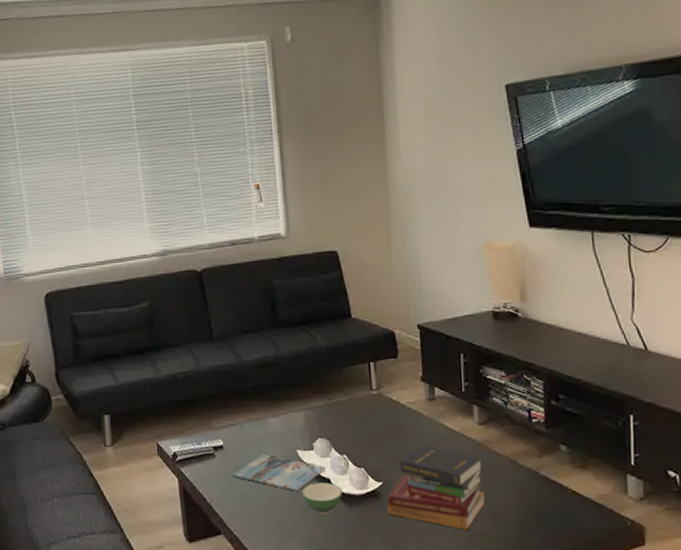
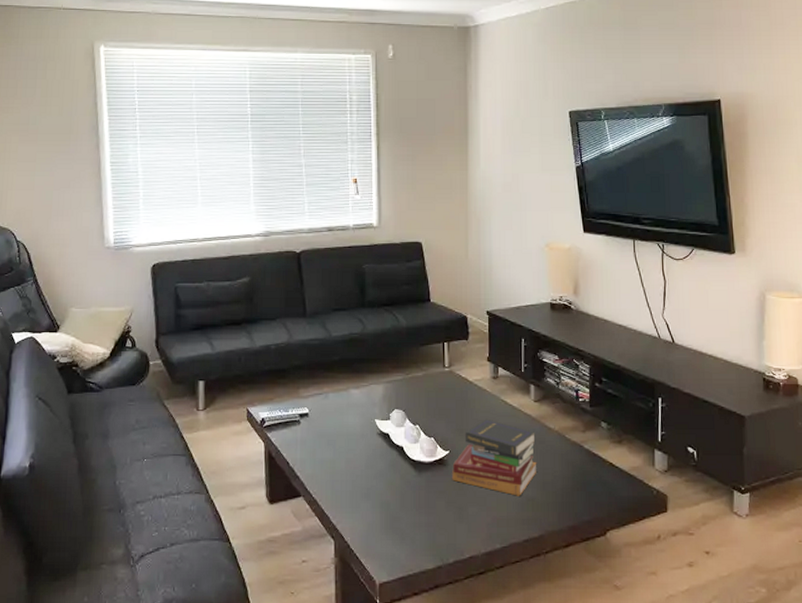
magazine: present [232,453,326,492] -> none [315,422,400,458]
bowl: present [302,482,343,515] -> none [377,450,413,480]

